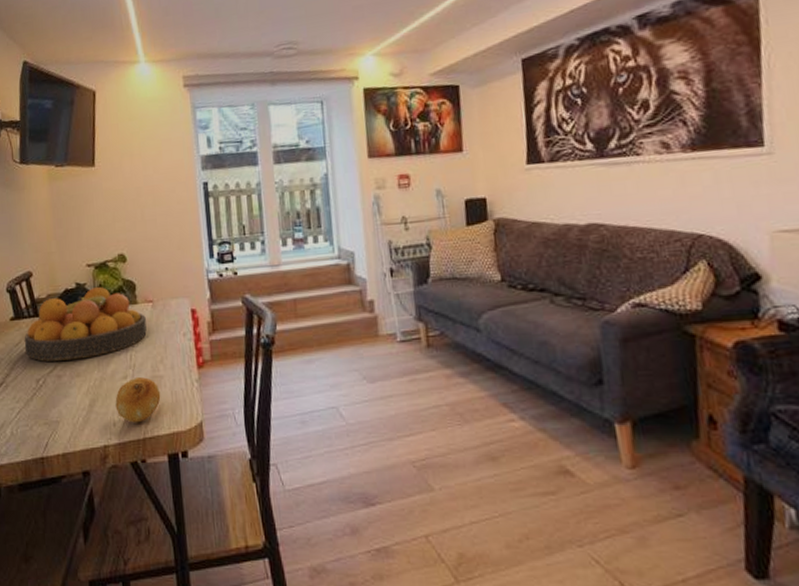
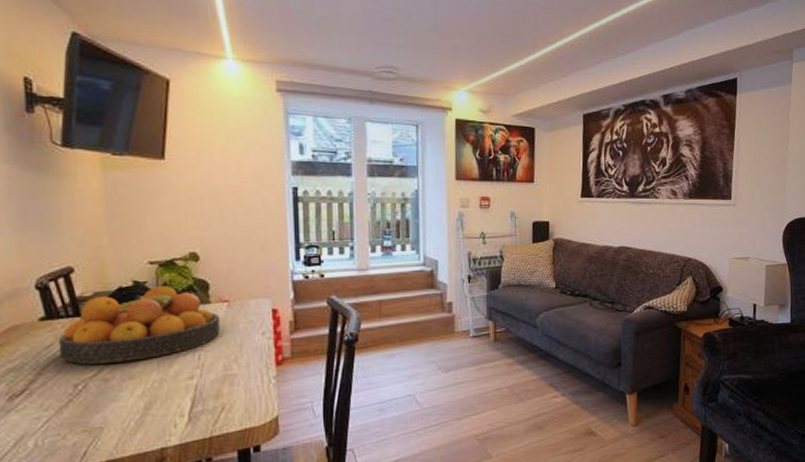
fruit: present [115,376,161,423] -> none [177,376,233,423]

